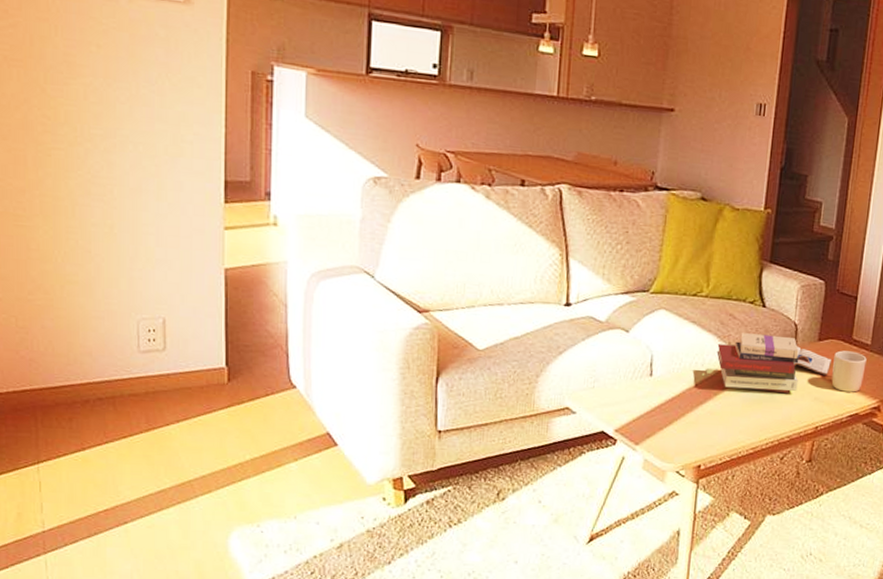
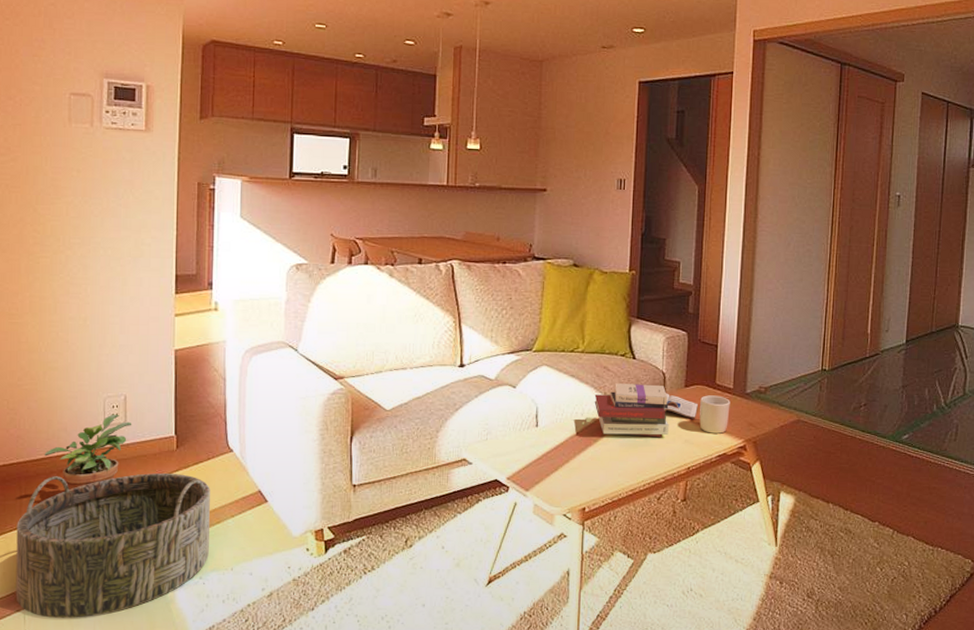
basket: none [32,407,269,566] -> present [15,473,210,619]
potted plant: none [64,339,173,424] -> present [44,414,132,491]

